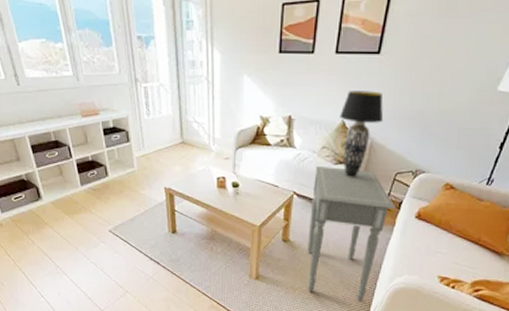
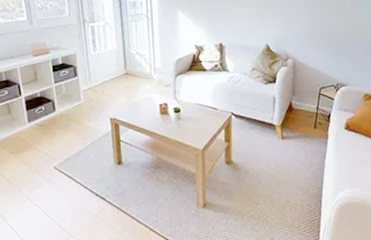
side table: present [307,165,395,301] -> none [248,86,325,222]
table lamp: present [339,90,384,178] -> none [263,18,301,96]

